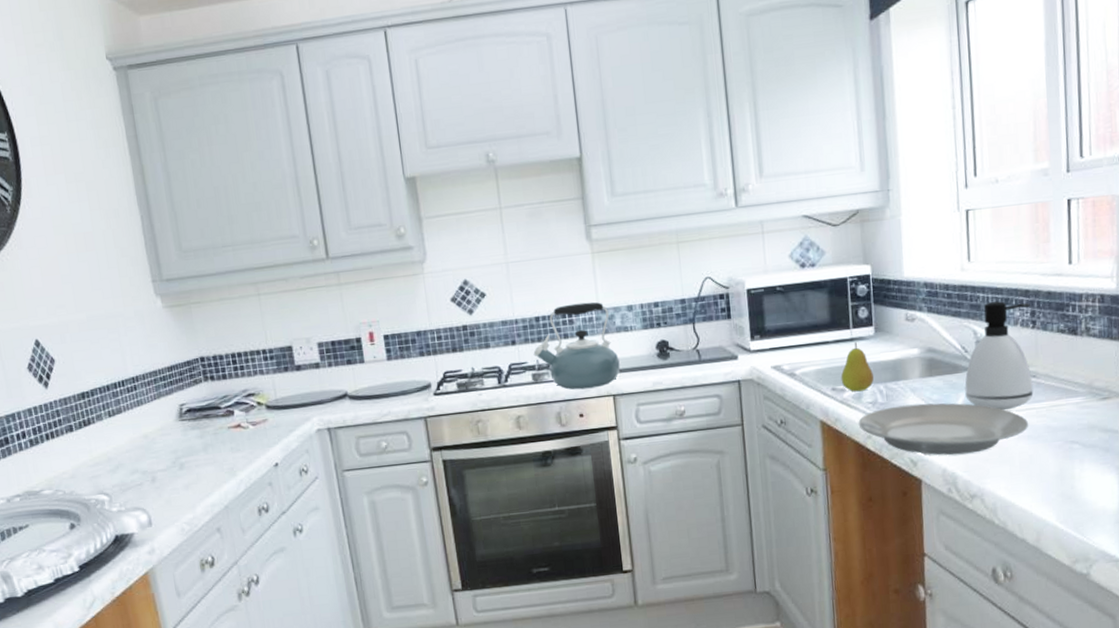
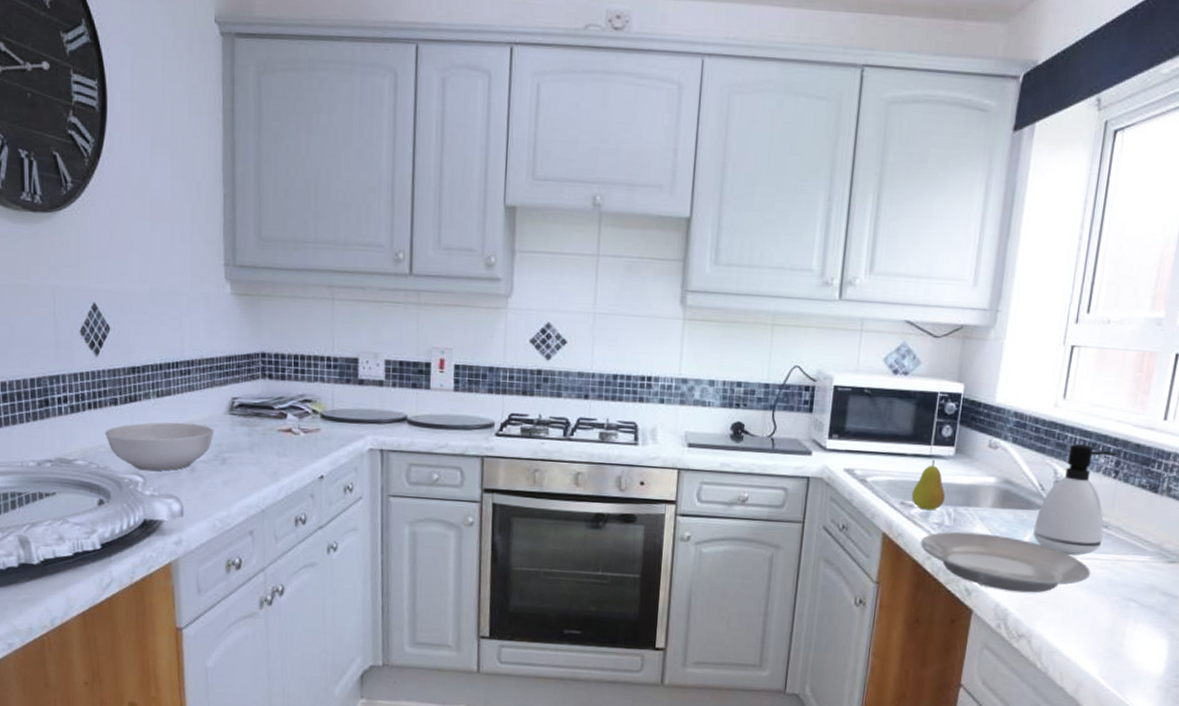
bowl: none [65,435,168,489] -> present [104,422,215,471]
kettle: present [533,302,620,390] -> none [604,367,691,459]

